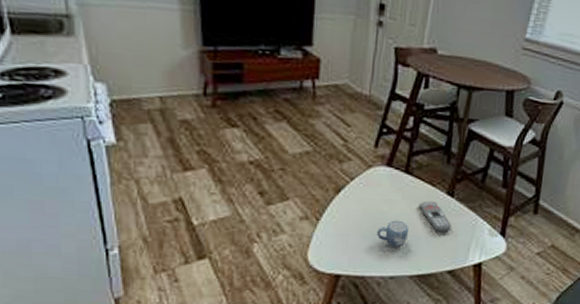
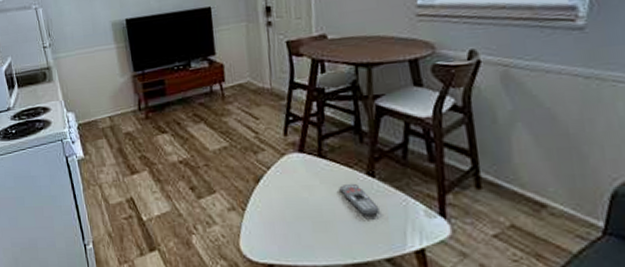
mug: present [377,220,409,247] -> none [302,205,335,234]

